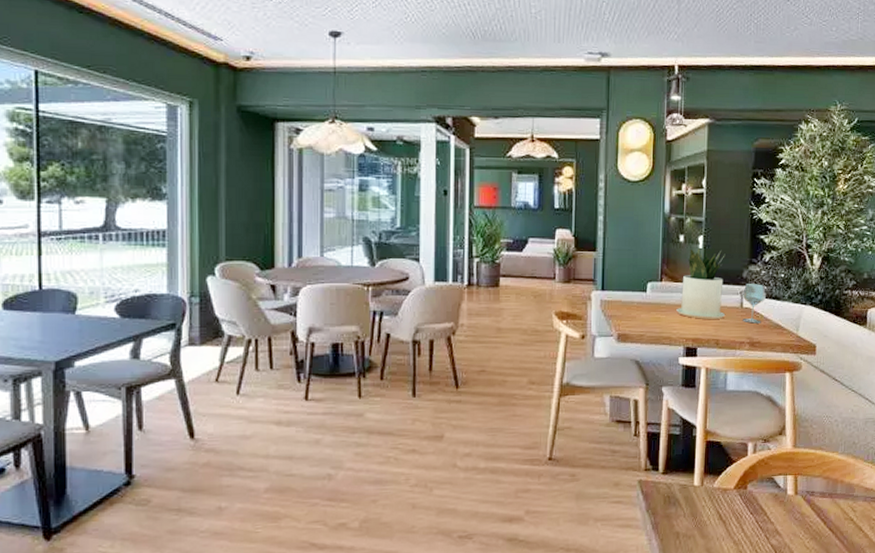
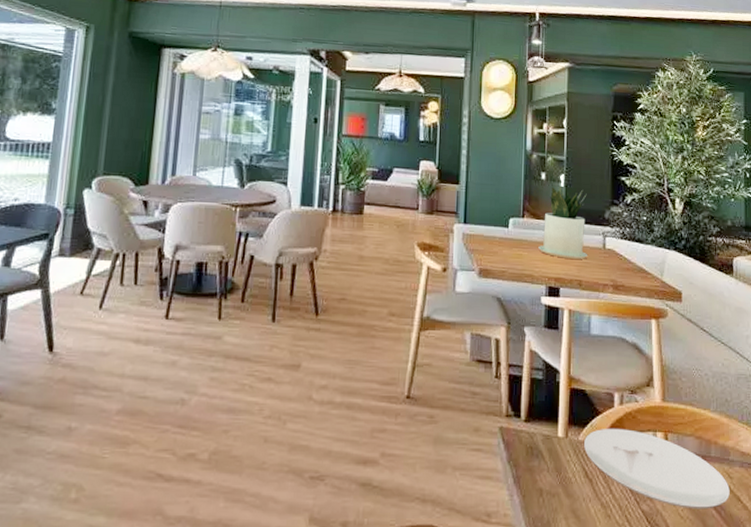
plate: none [718,474,853,541] -> present [583,428,730,510]
wine glass: present [743,284,766,324] -> none [605,225,628,266]

